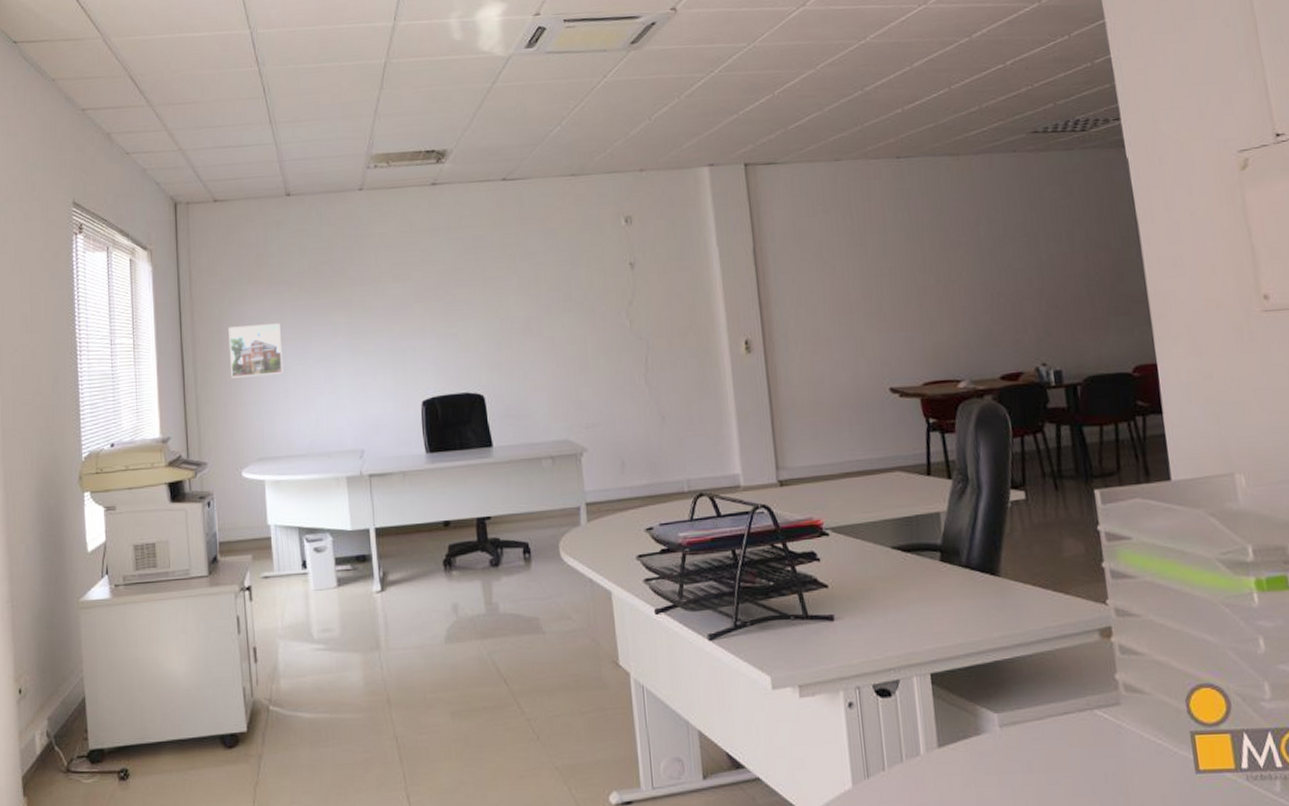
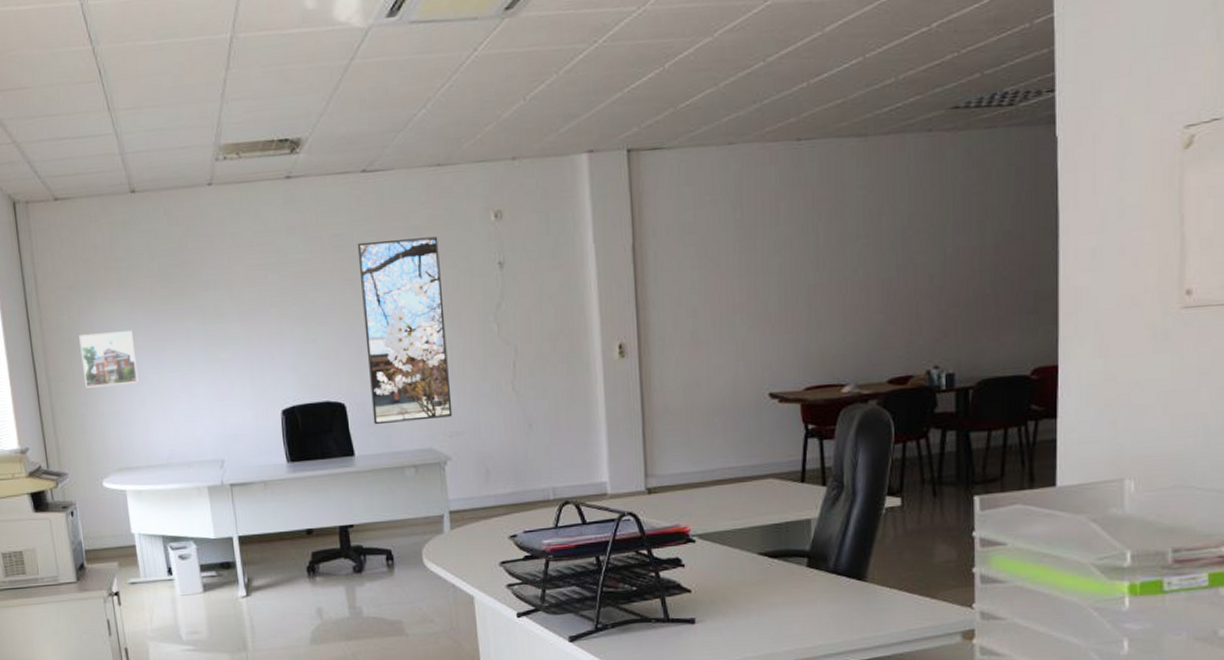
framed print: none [497,239,588,417] -> present [357,236,453,425]

